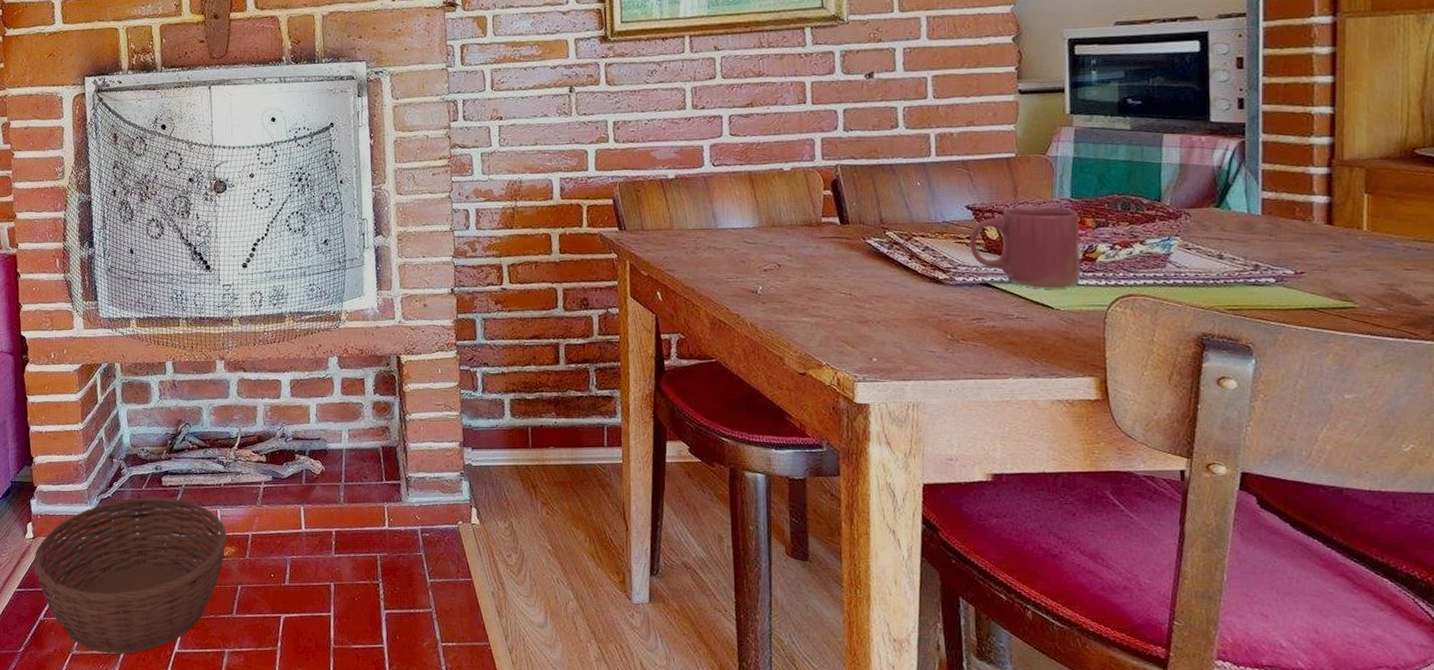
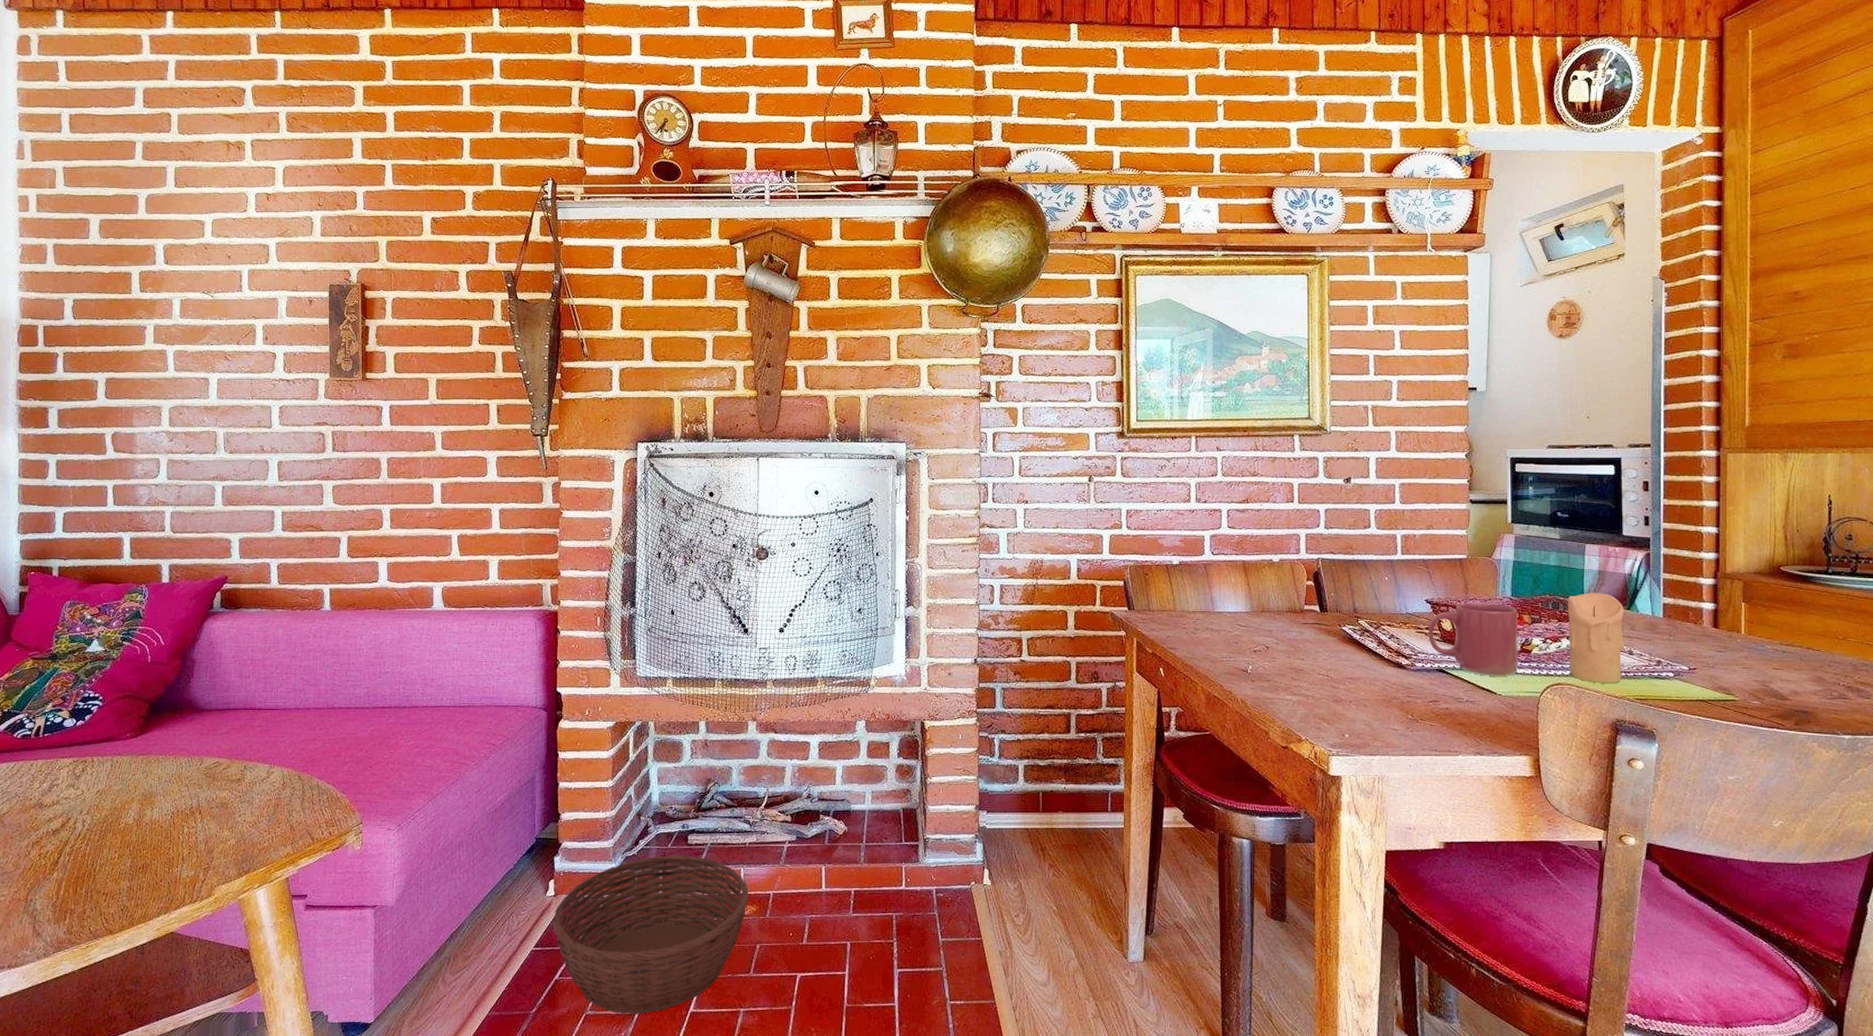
candle: none [1140,189,1212,294] -> present [1567,593,1624,684]

